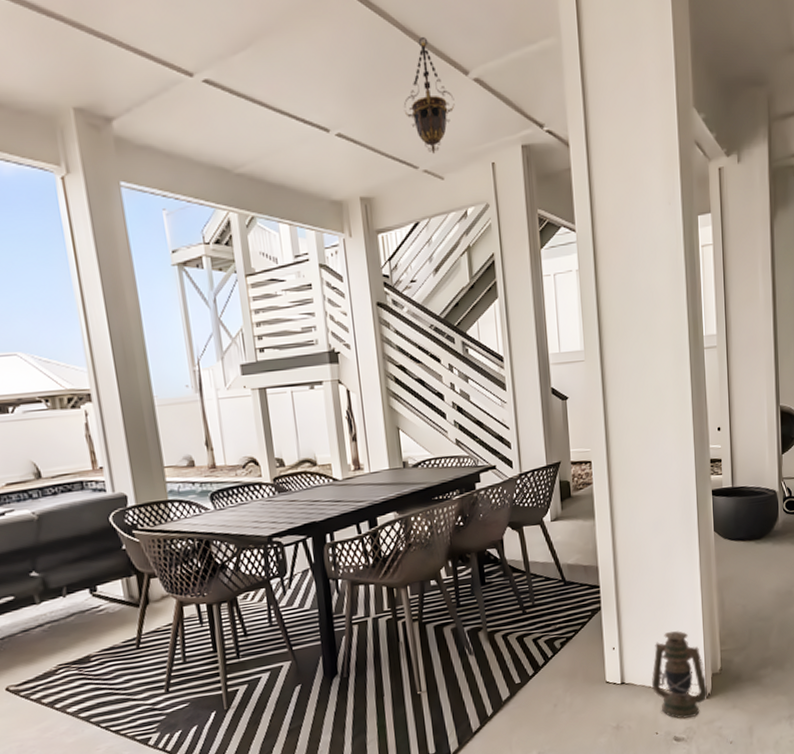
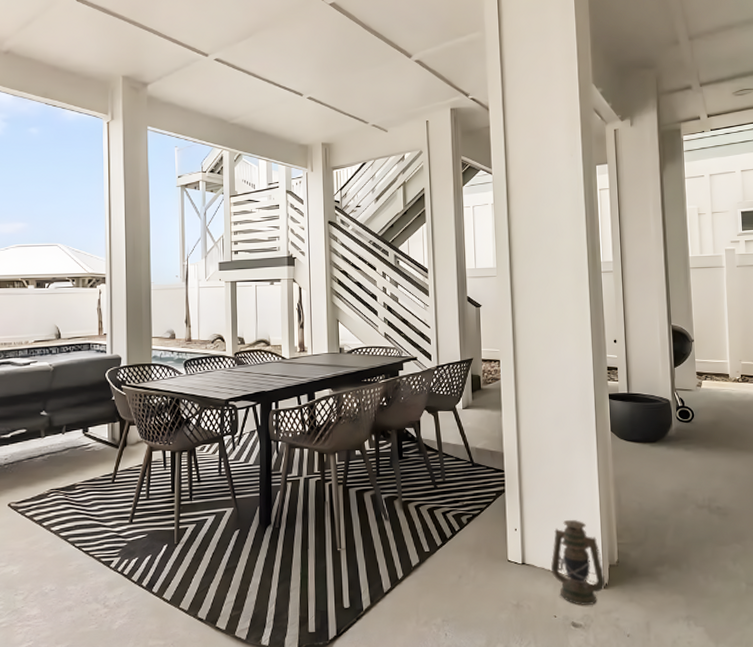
hanging lantern: present [403,37,455,154] -> none [360,32,400,113]

